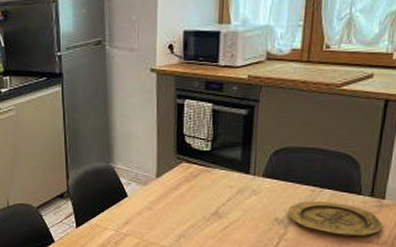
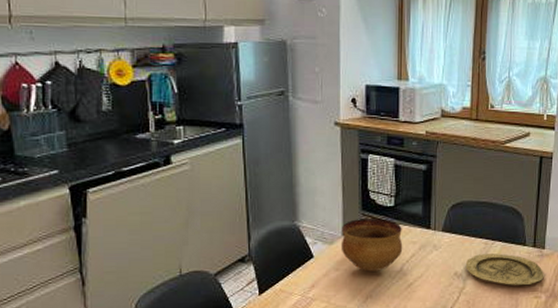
bowl: none [154,161,219,213] -> present [340,217,403,272]

